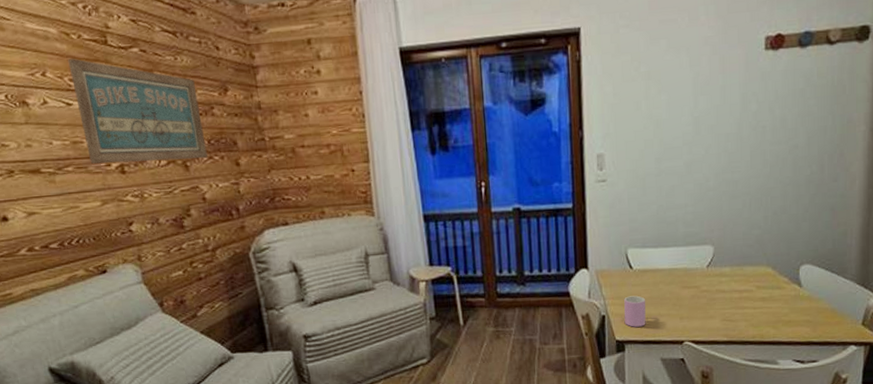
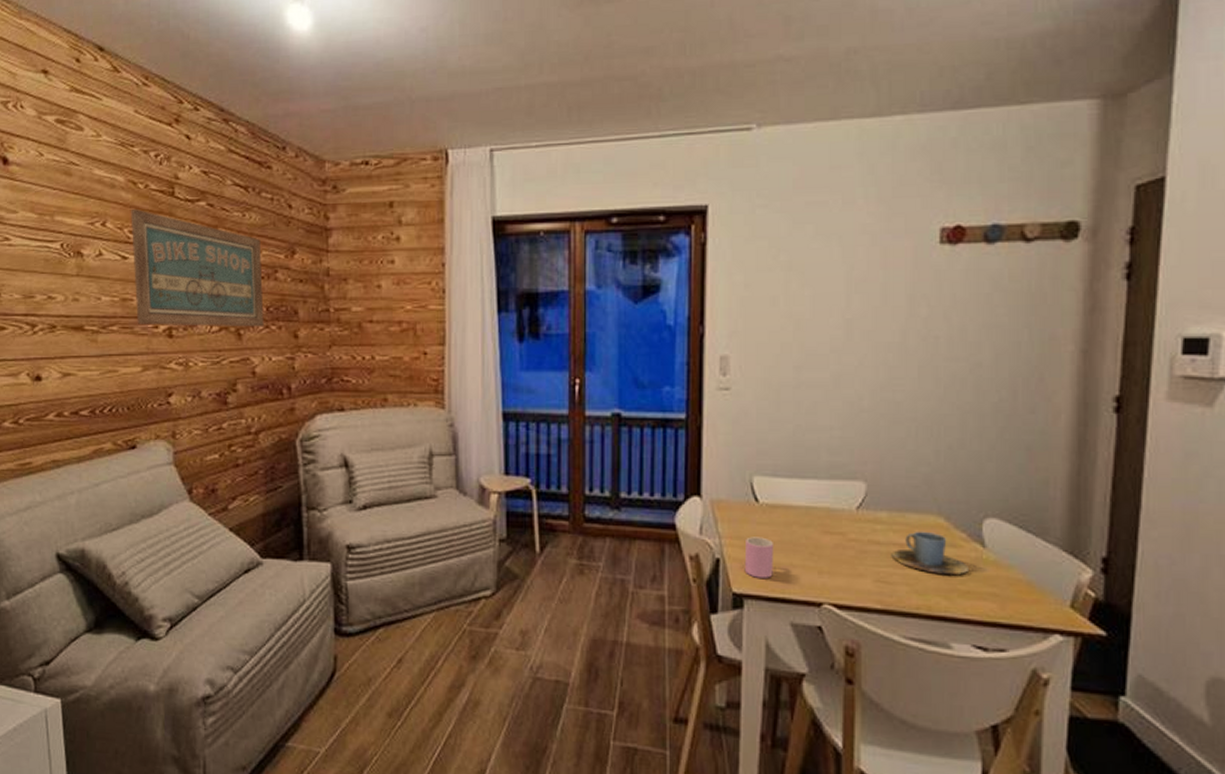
cup: none [733,279,790,310] -> present [891,531,968,574]

